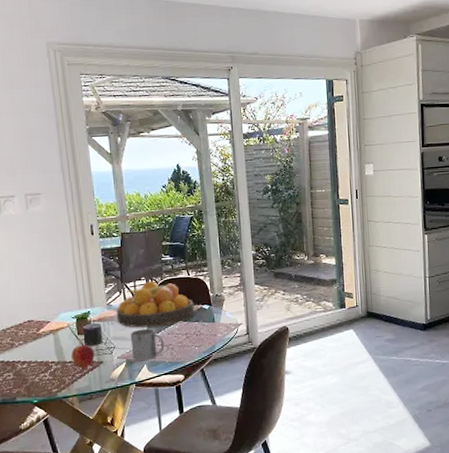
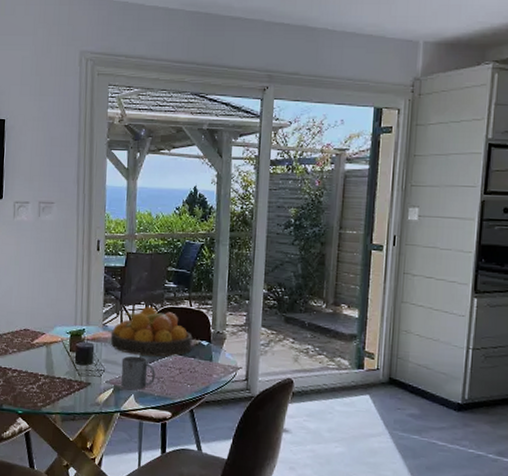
peach: present [71,344,95,369] -> none [60,362,84,387]

